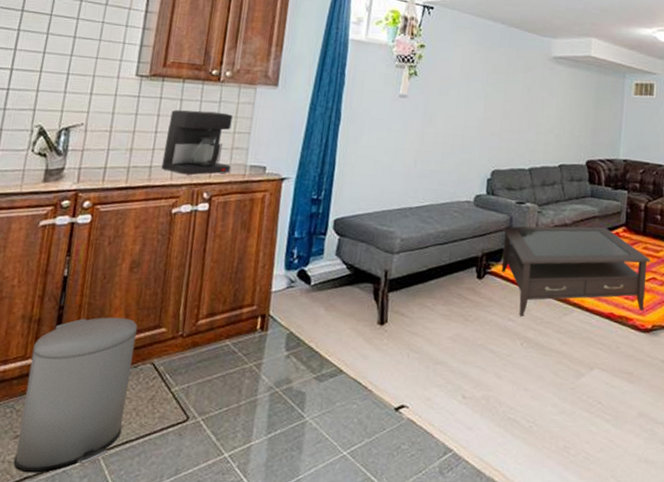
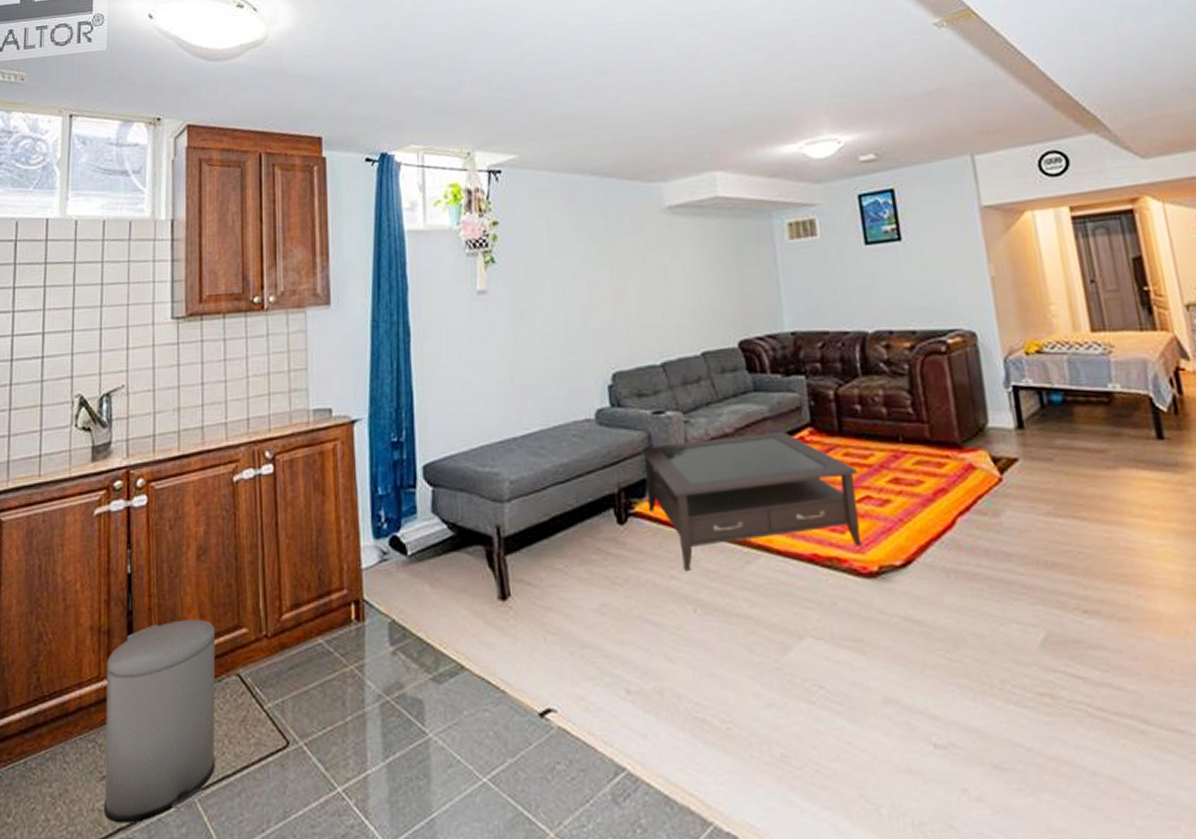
coffee maker: present [161,110,233,176] -> none [214,348,291,432]

